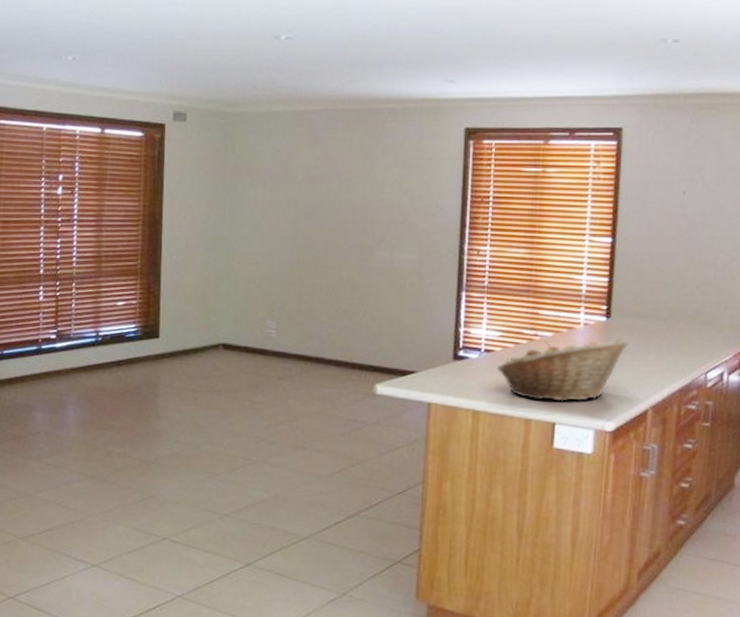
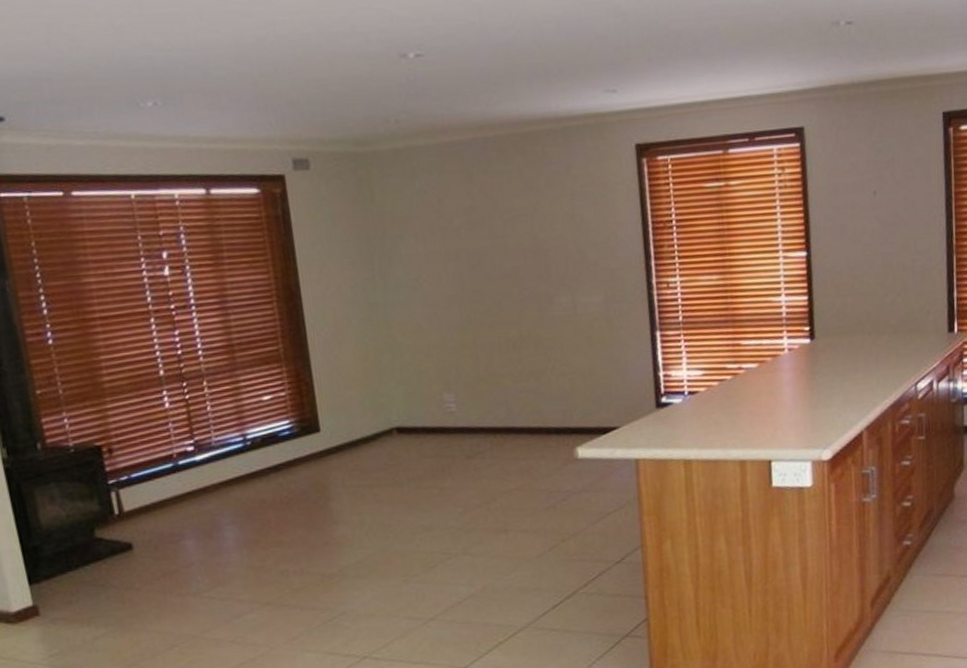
fruit basket: present [497,338,629,402] -> none [704,359,837,439]

